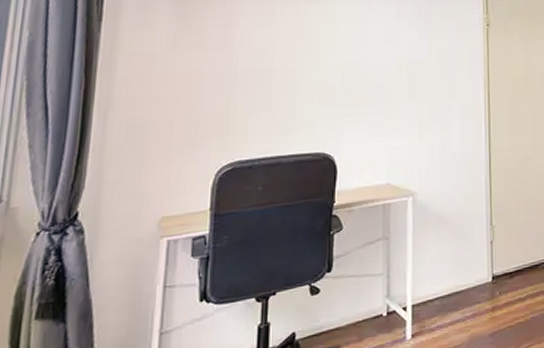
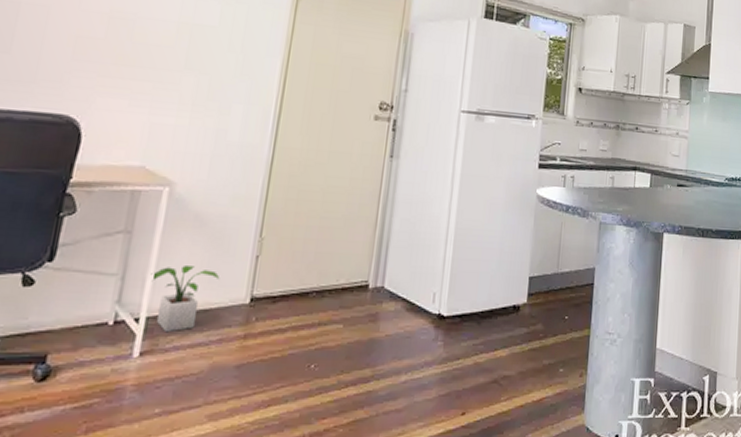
potted plant: none [409,258,465,316] -> present [151,266,220,333]

